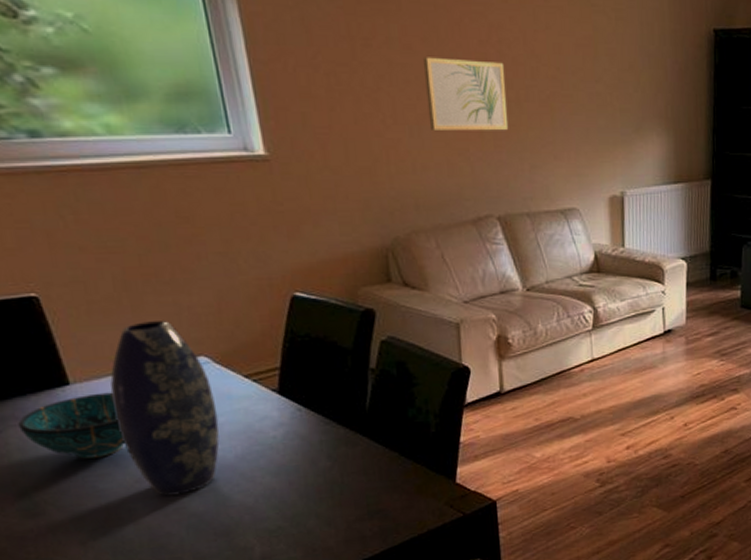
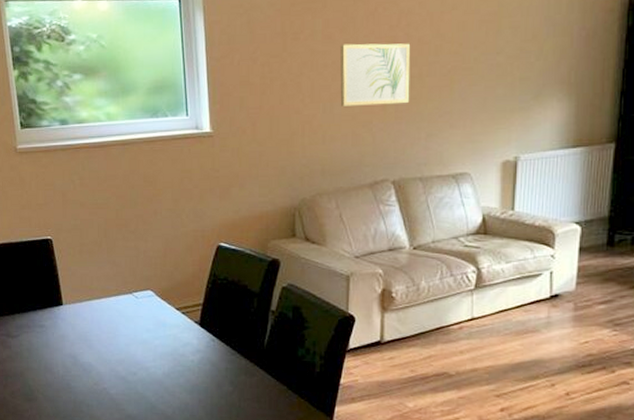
decorative bowl: present [18,392,125,459] -> none [29,313,91,362]
vase: present [110,321,220,497] -> none [87,261,155,400]

